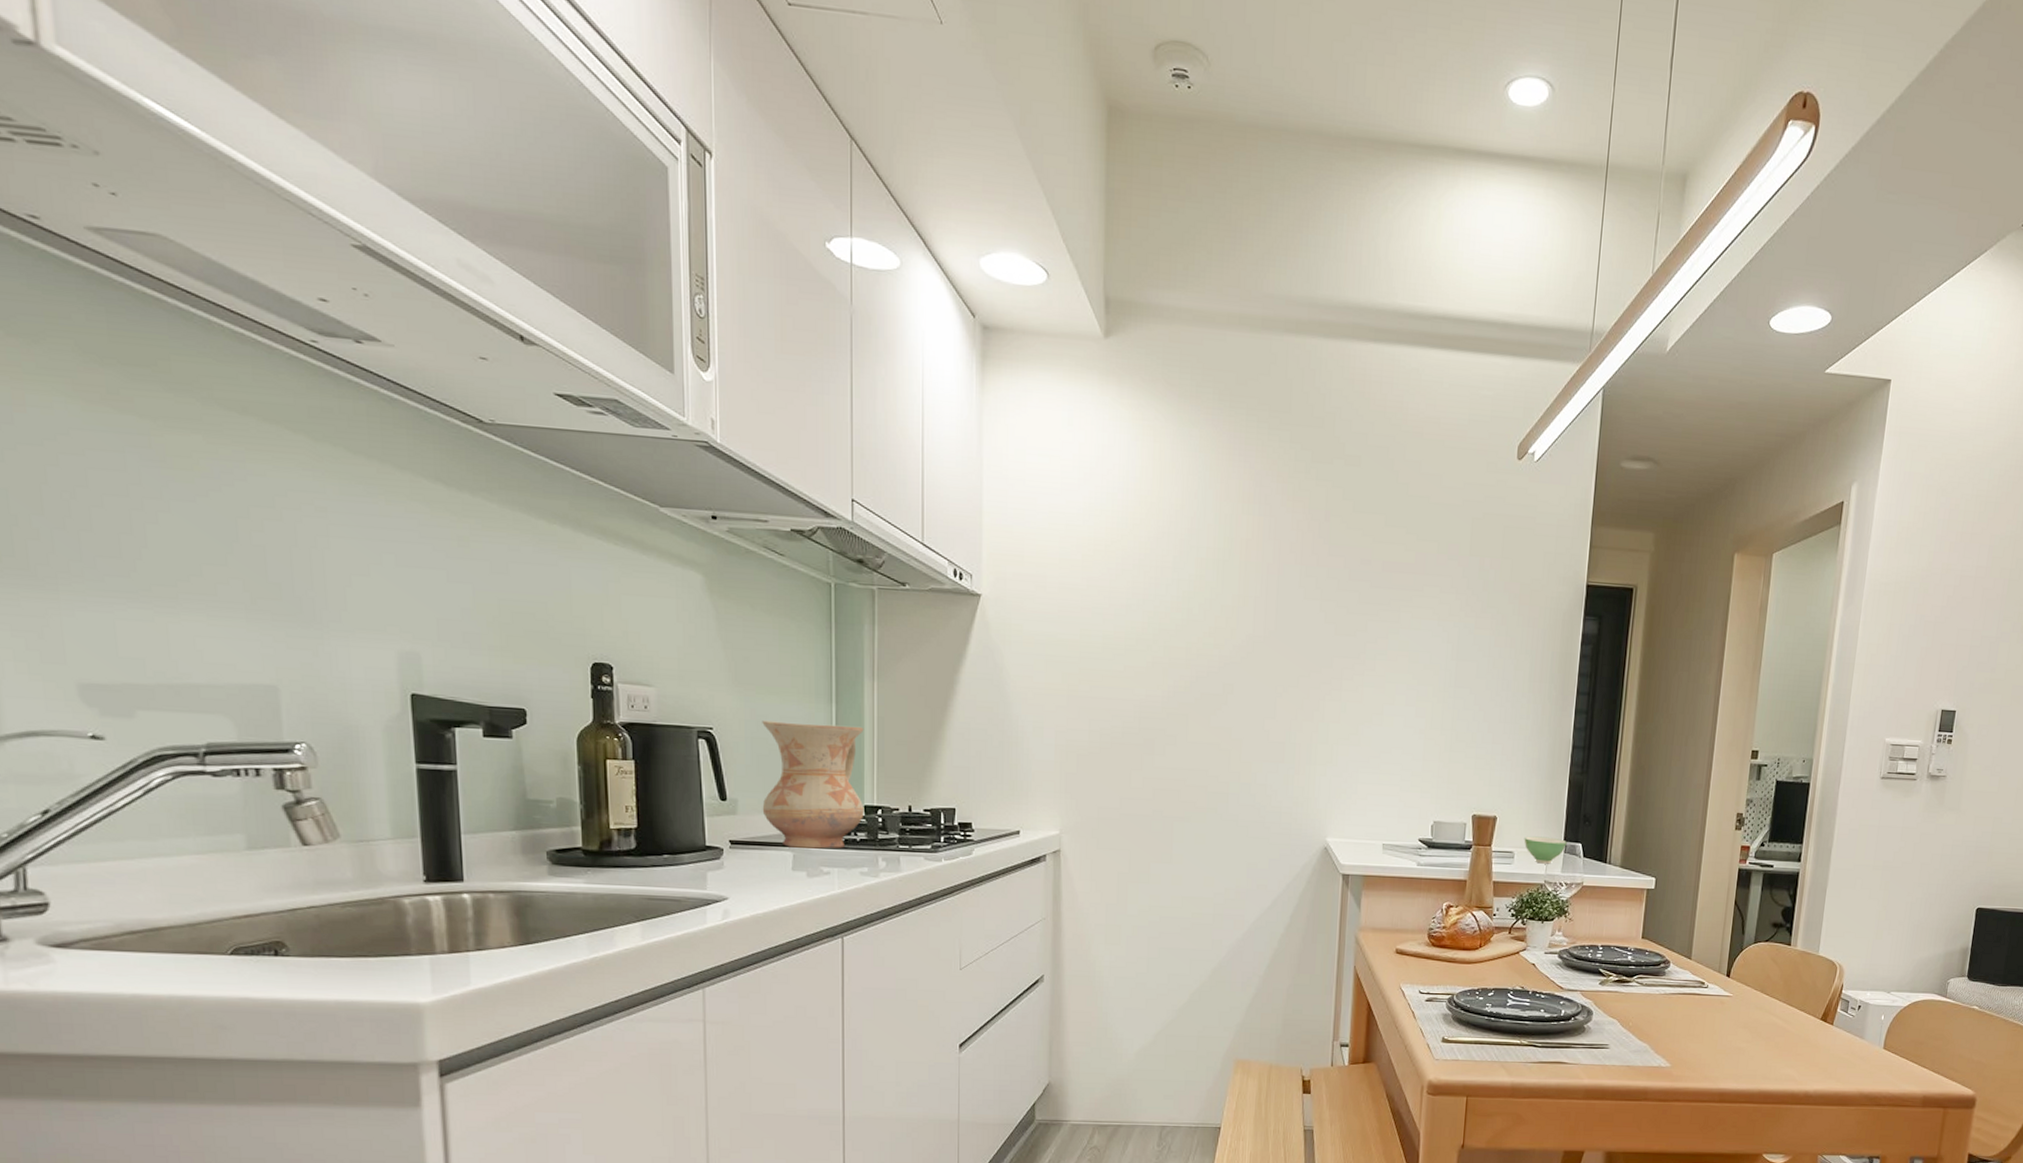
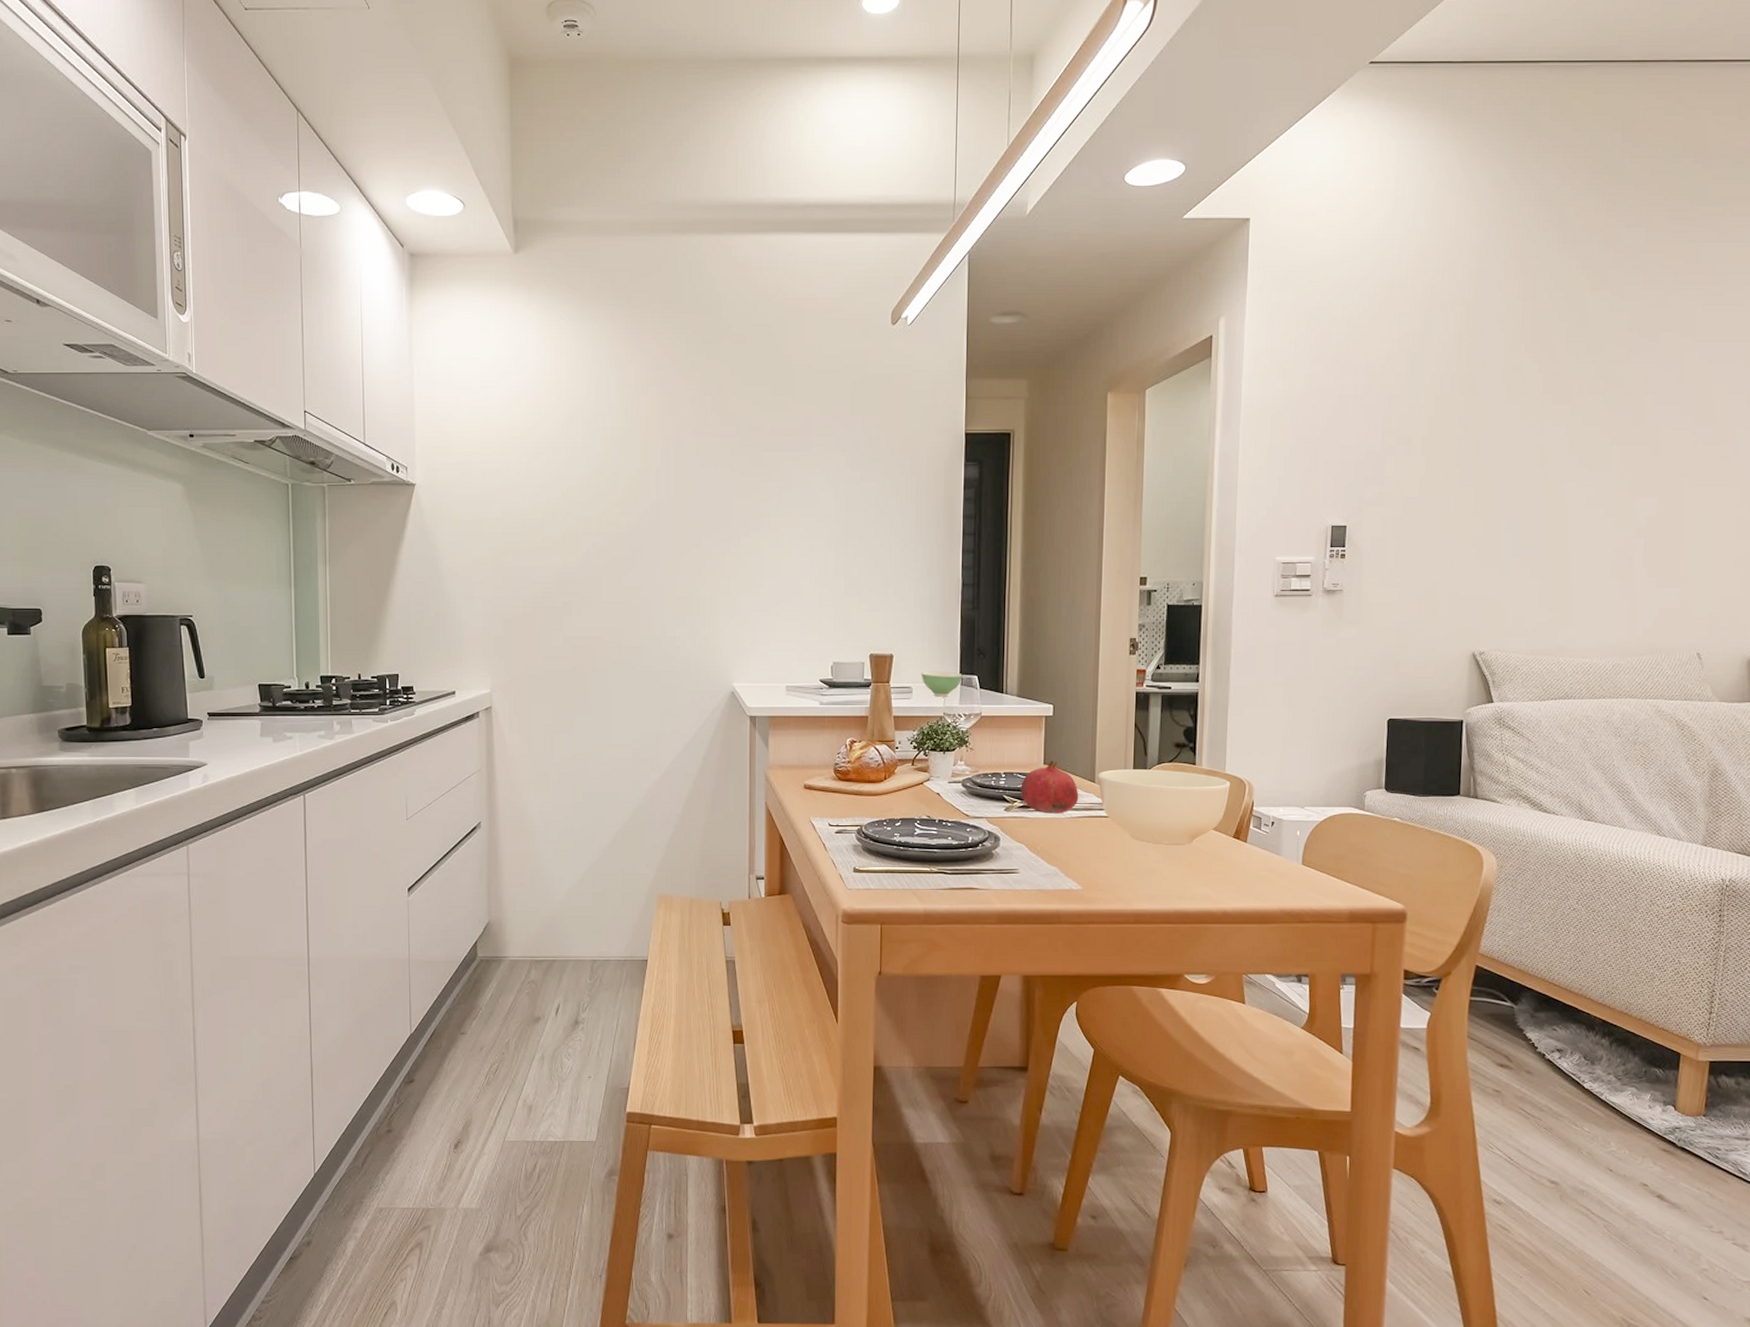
ceramic jug: present [762,720,864,849] -> none [233,606,321,716]
fruit: none [1616,935,1675,990] -> present [1020,761,1079,814]
bowl: none [1694,946,1823,1025] -> present [1097,769,1231,844]

